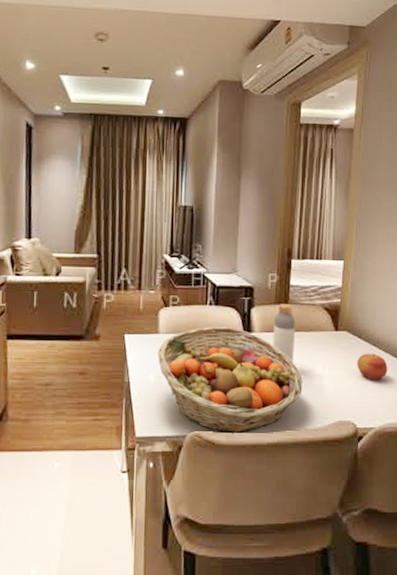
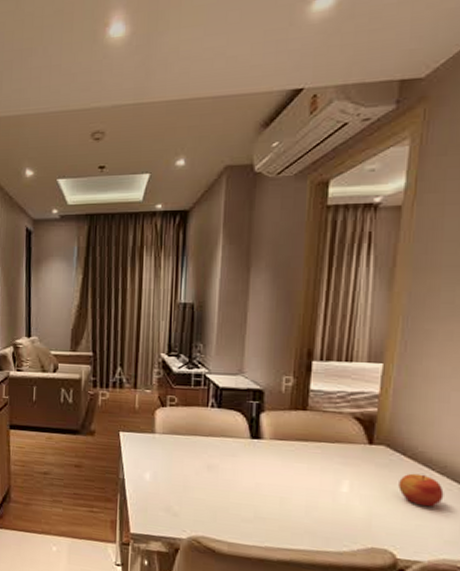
fruit basket: present [157,326,303,434] -> none [153,429,324,546]
bottle: present [273,304,296,363] -> none [286,410,317,476]

